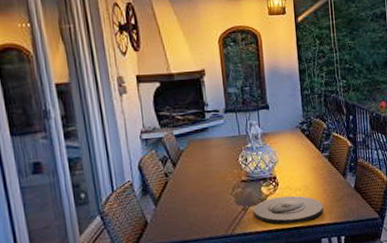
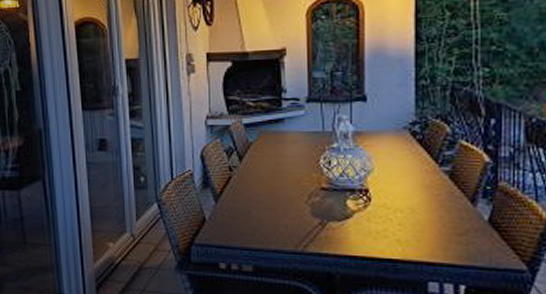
plate: present [253,195,323,224] -> none [333,216,435,255]

